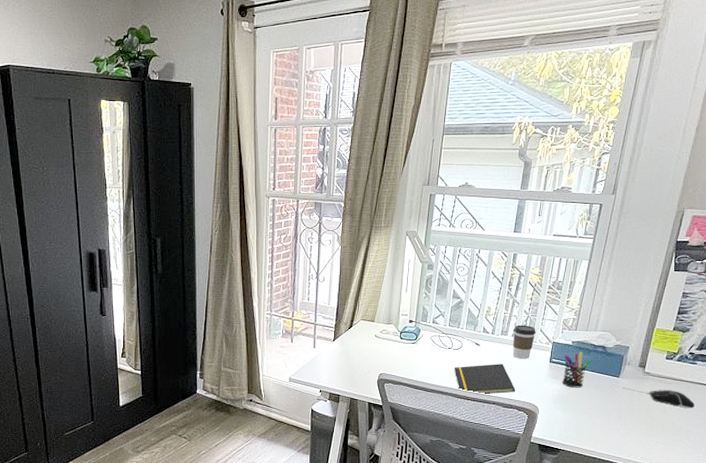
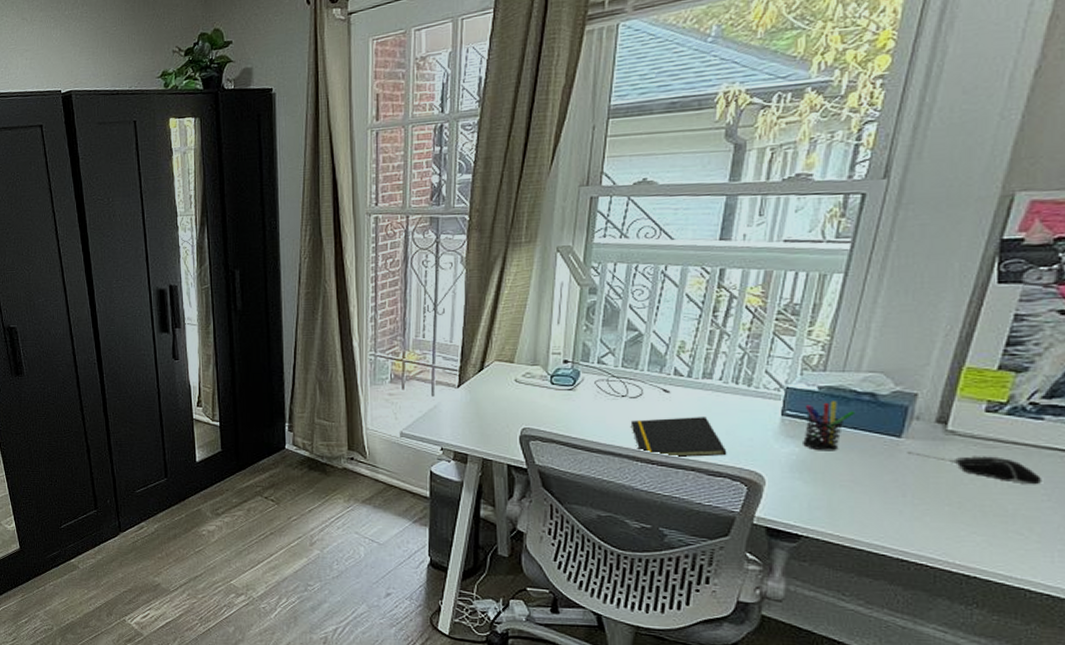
coffee cup: present [513,325,536,359] -> none [722,364,758,411]

